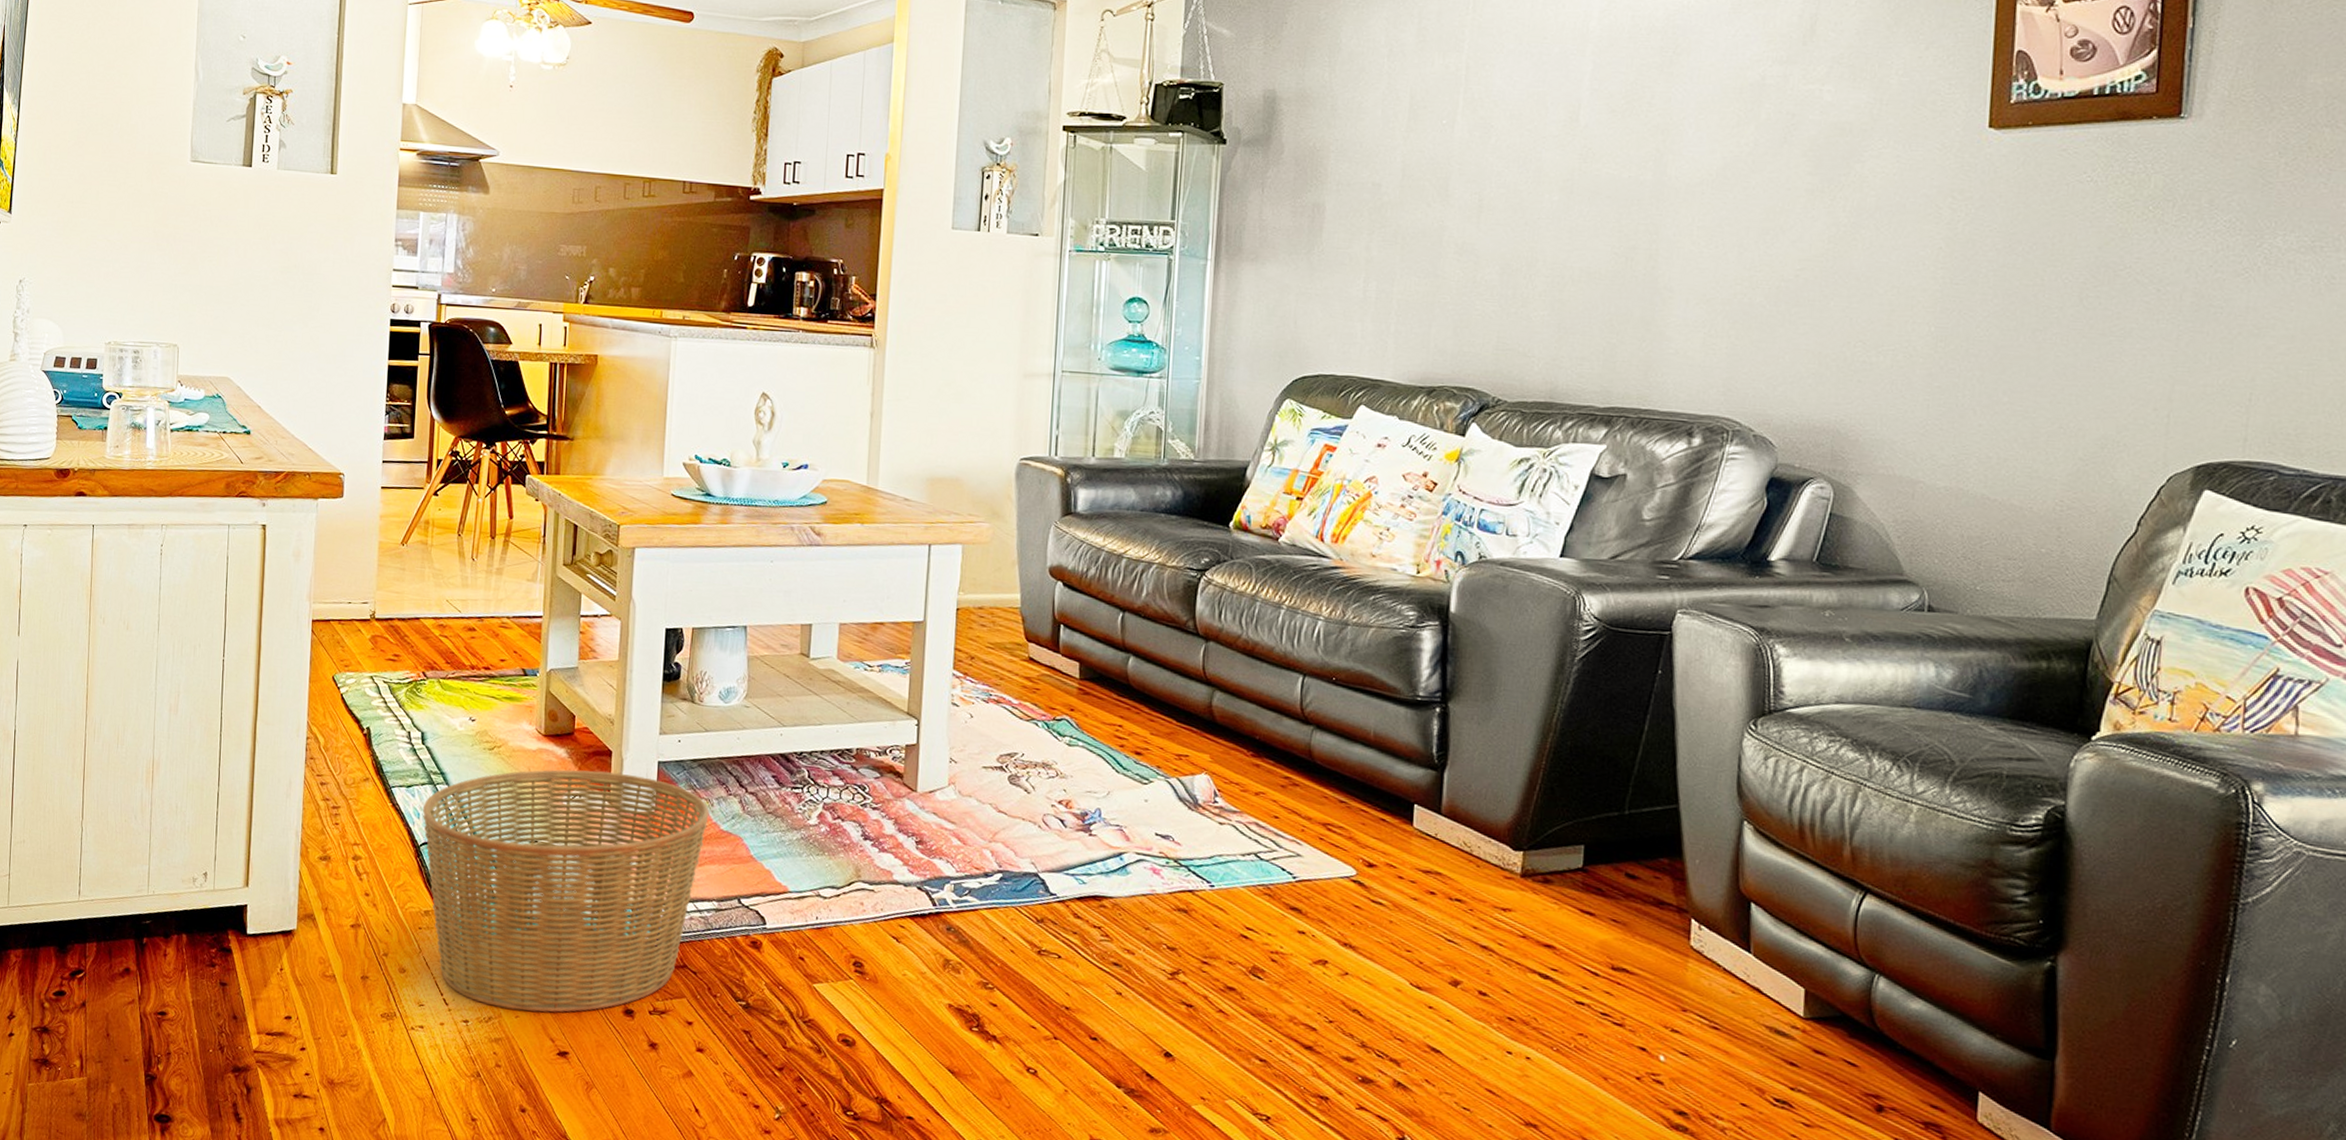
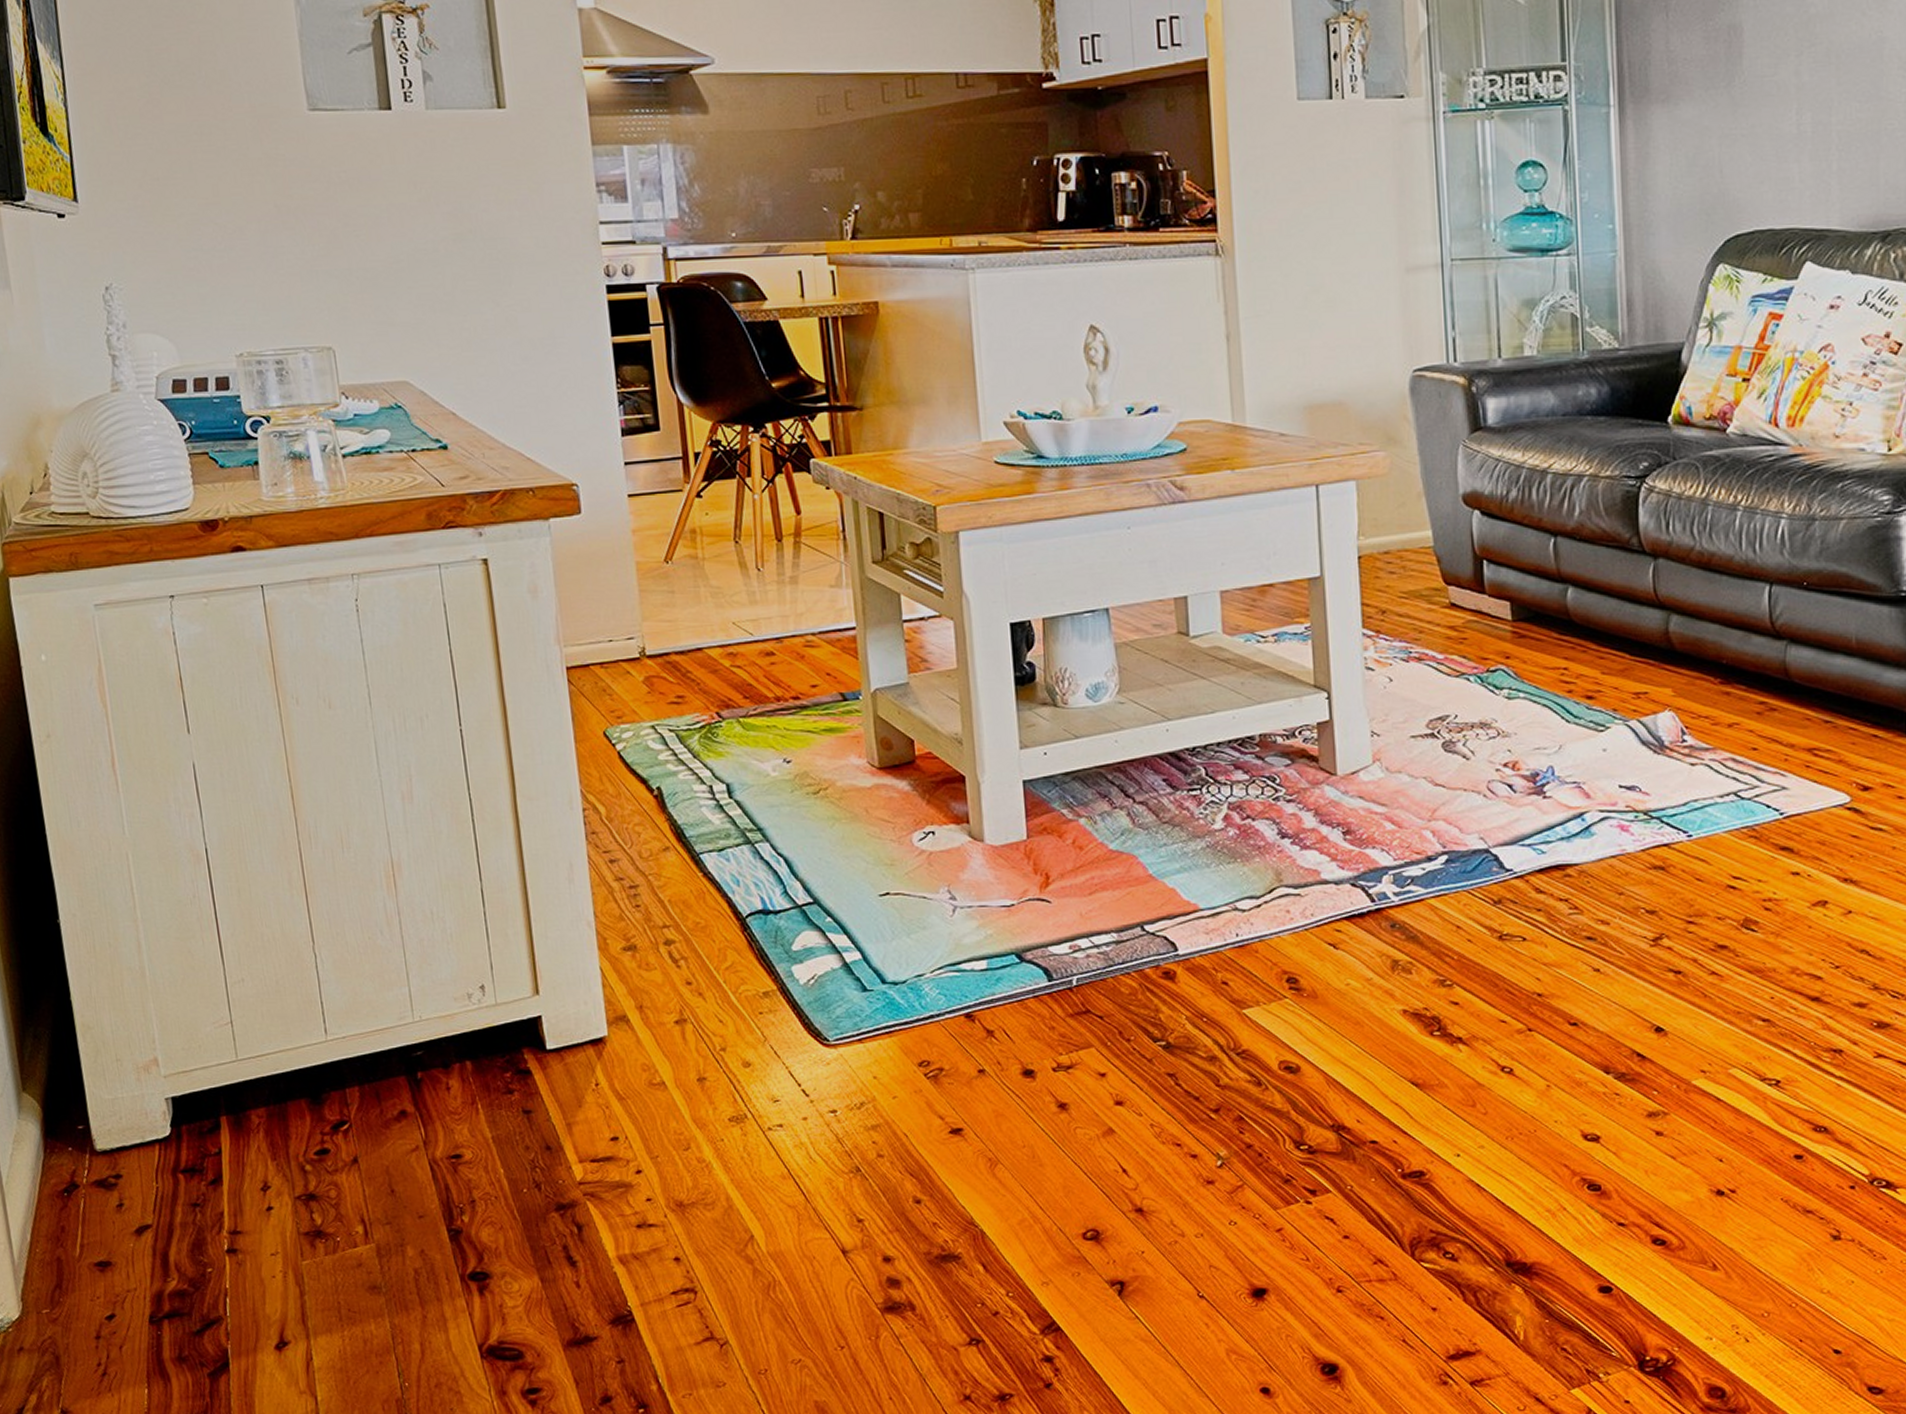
basket: present [422,769,709,1013] -> none [741,801,1093,1090]

